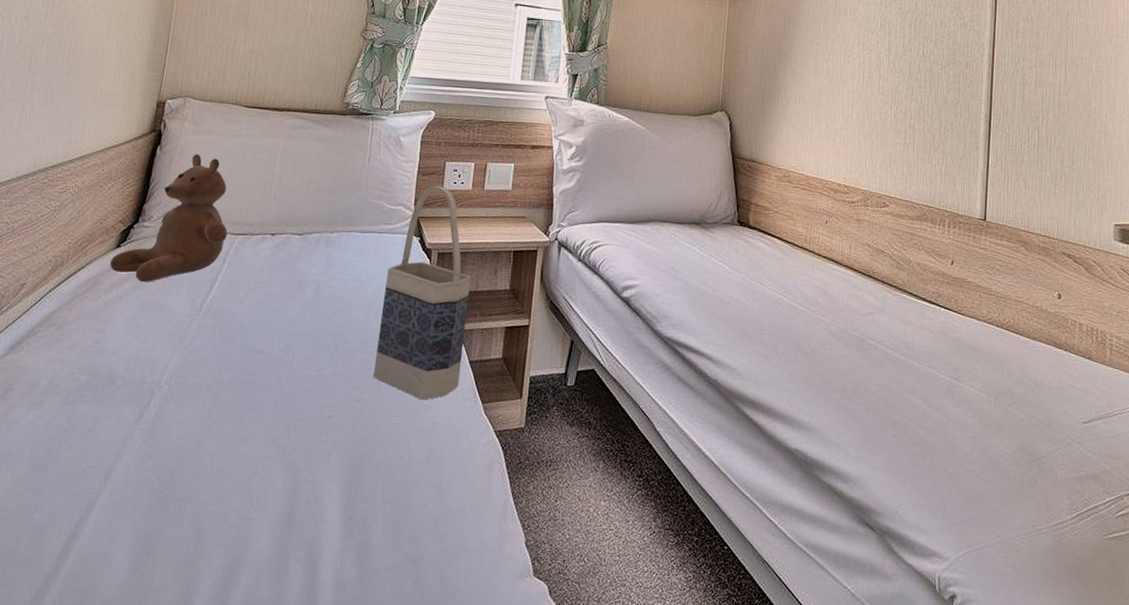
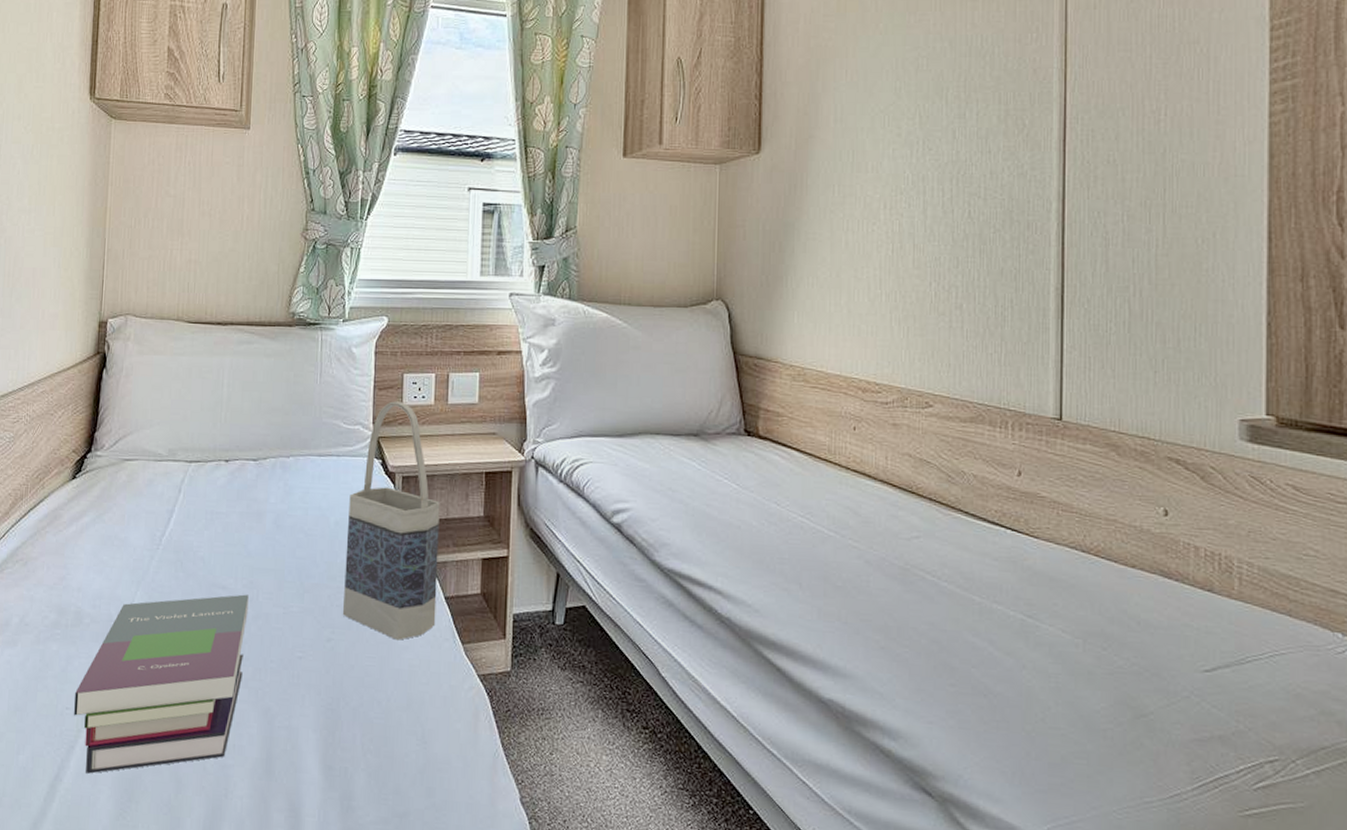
books: none [97,358,284,530] -> present [74,594,249,774]
teddy bear: present [110,154,228,283] -> none [68,376,180,516]

